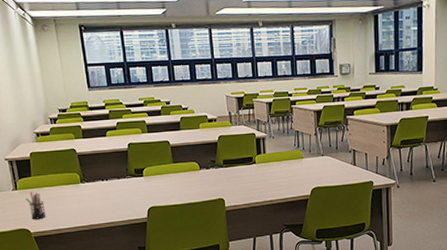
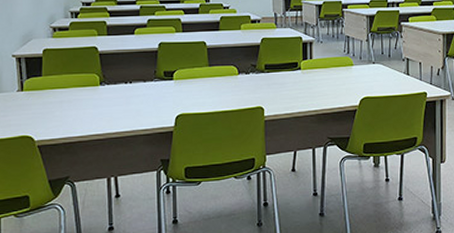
pen holder: present [25,192,46,219] -> none [32,94,55,125]

